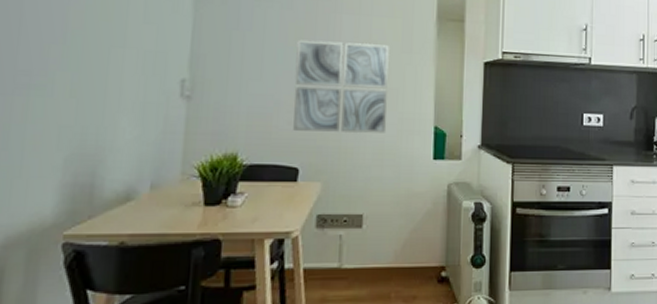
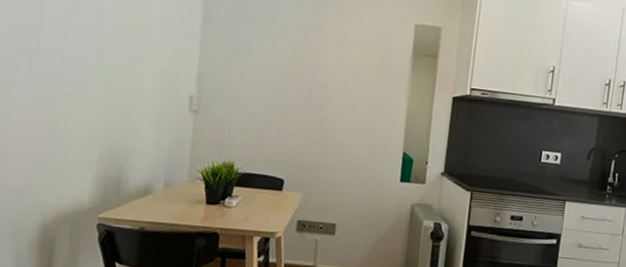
wall art: present [293,39,389,133] -> none [281,66,368,155]

